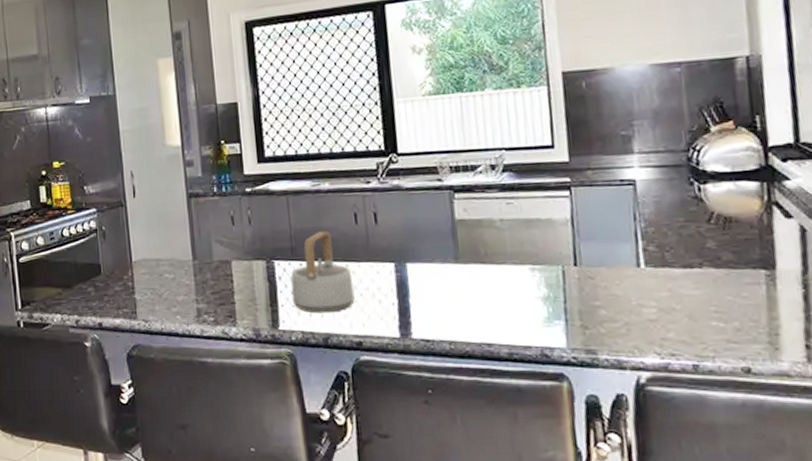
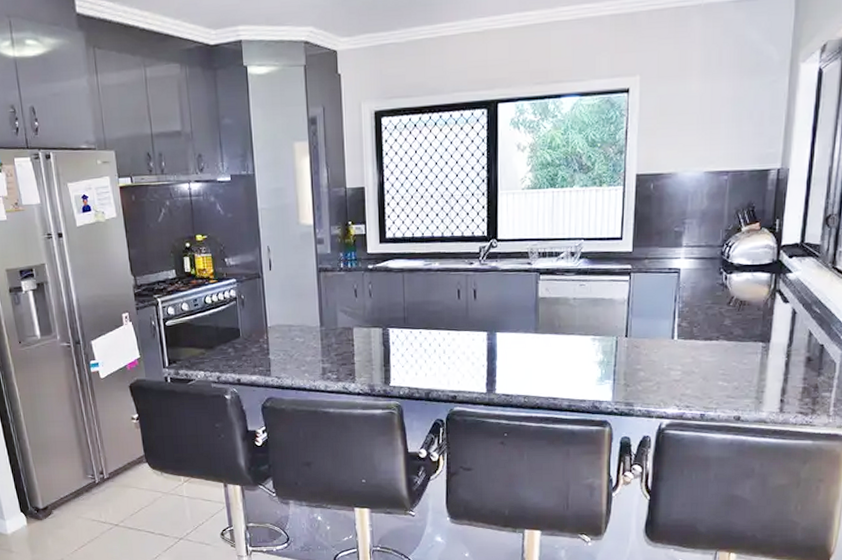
teapot: present [291,231,355,314] -> none [402,304,453,373]

